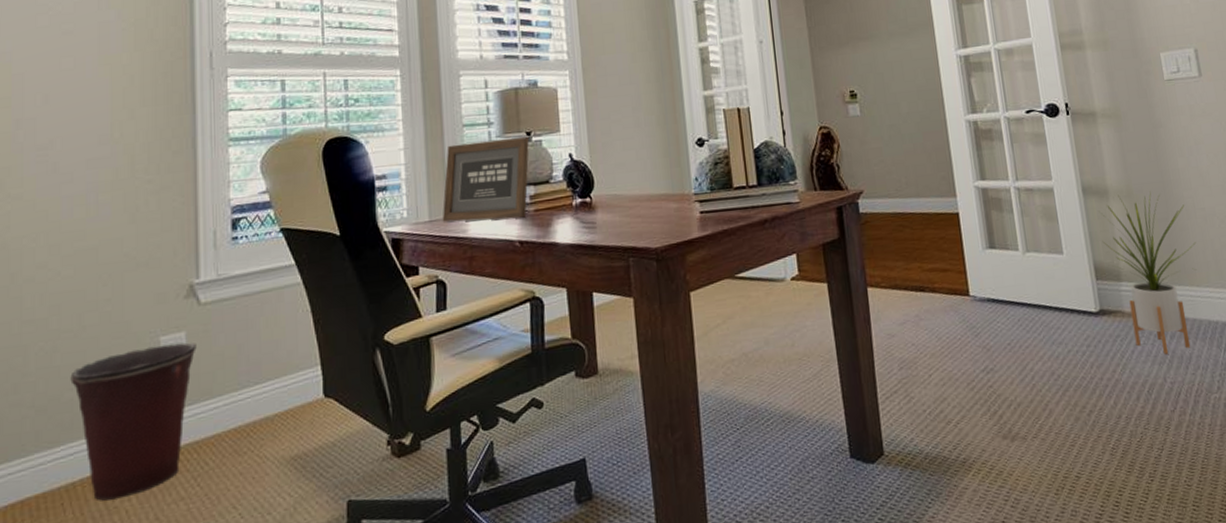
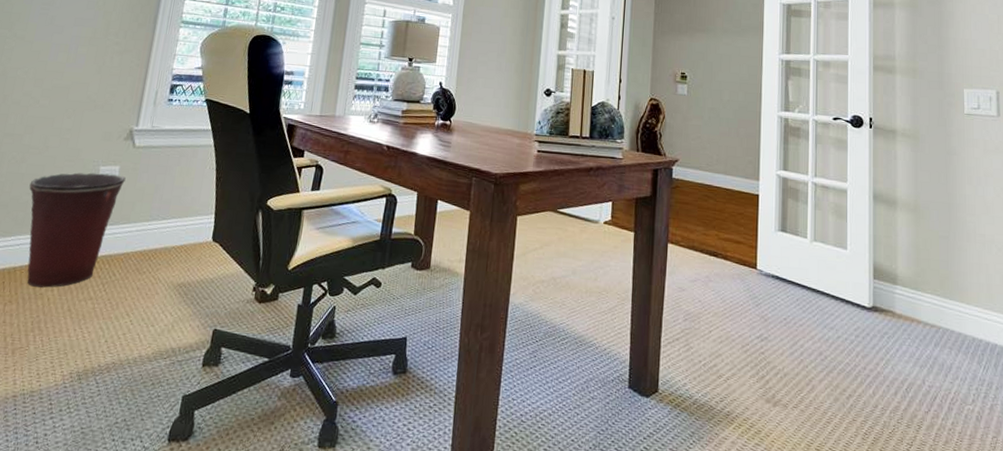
picture frame: present [442,136,529,222] -> none [329,57,410,127]
house plant: present [1099,191,1197,355] -> none [884,207,972,359]

